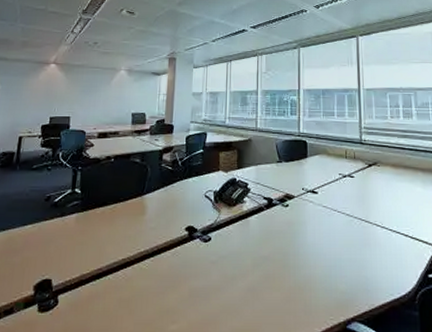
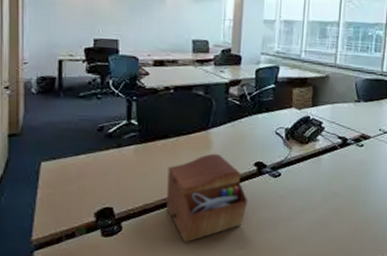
sewing box: none [102,219,180,318] -> present [167,153,248,243]

